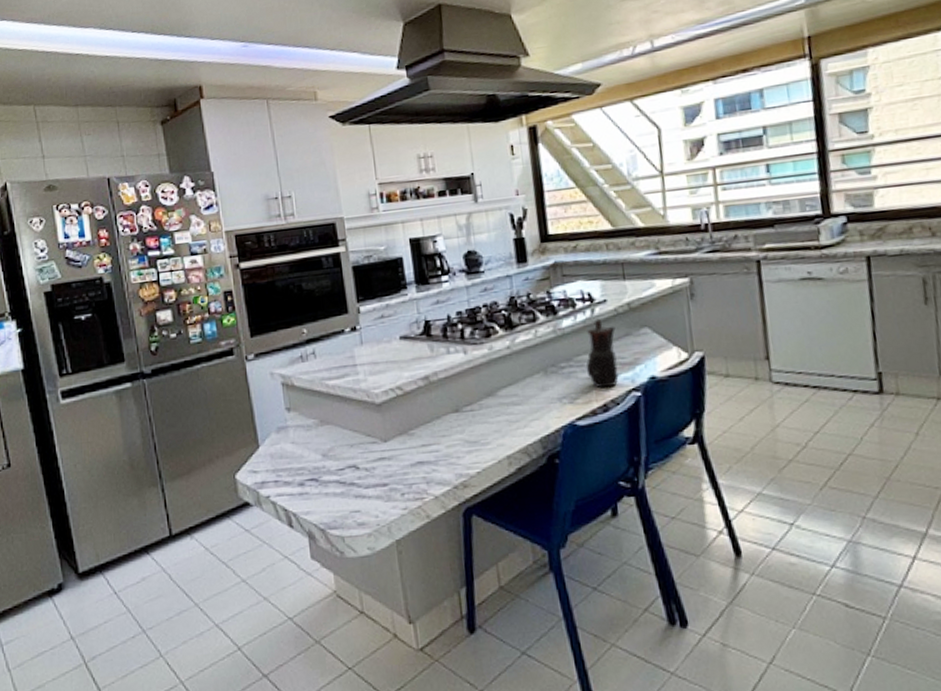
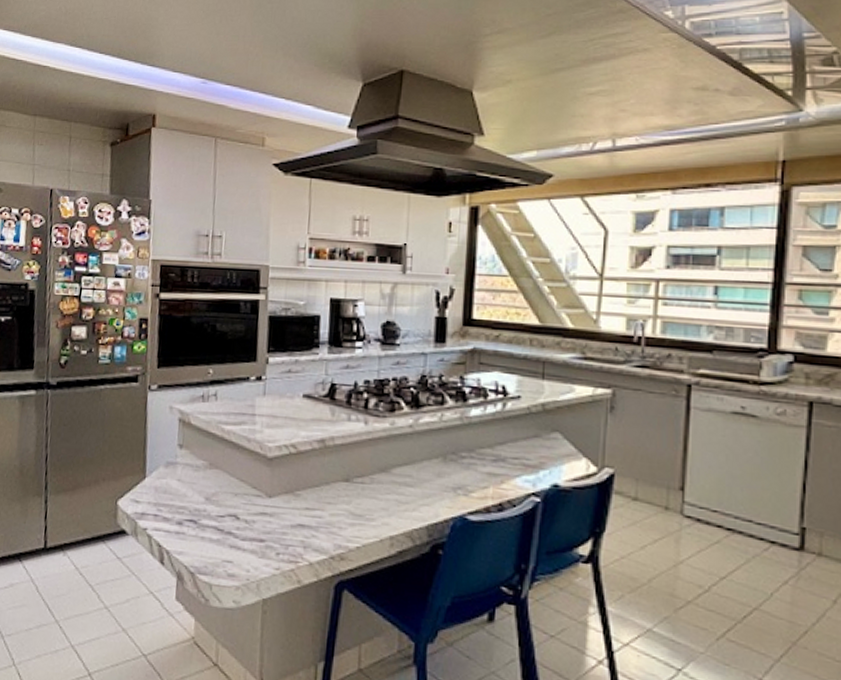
teapot: present [586,318,619,389] -> none [487,413,525,488]

